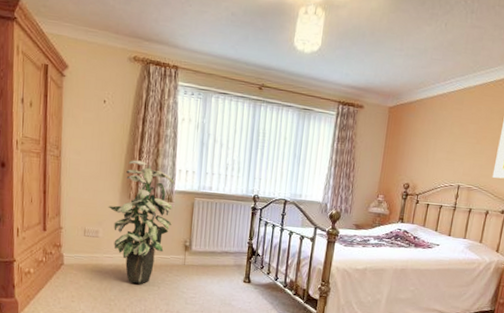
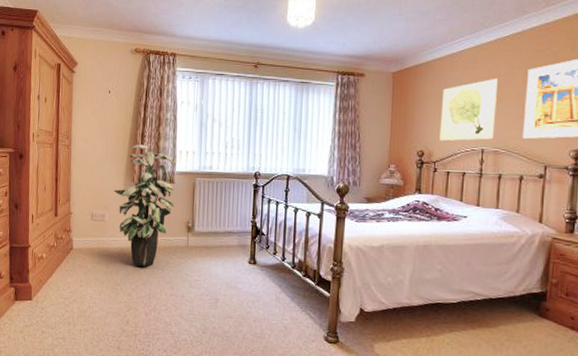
wall art: none [424,120,479,177] -> present [439,78,498,142]

